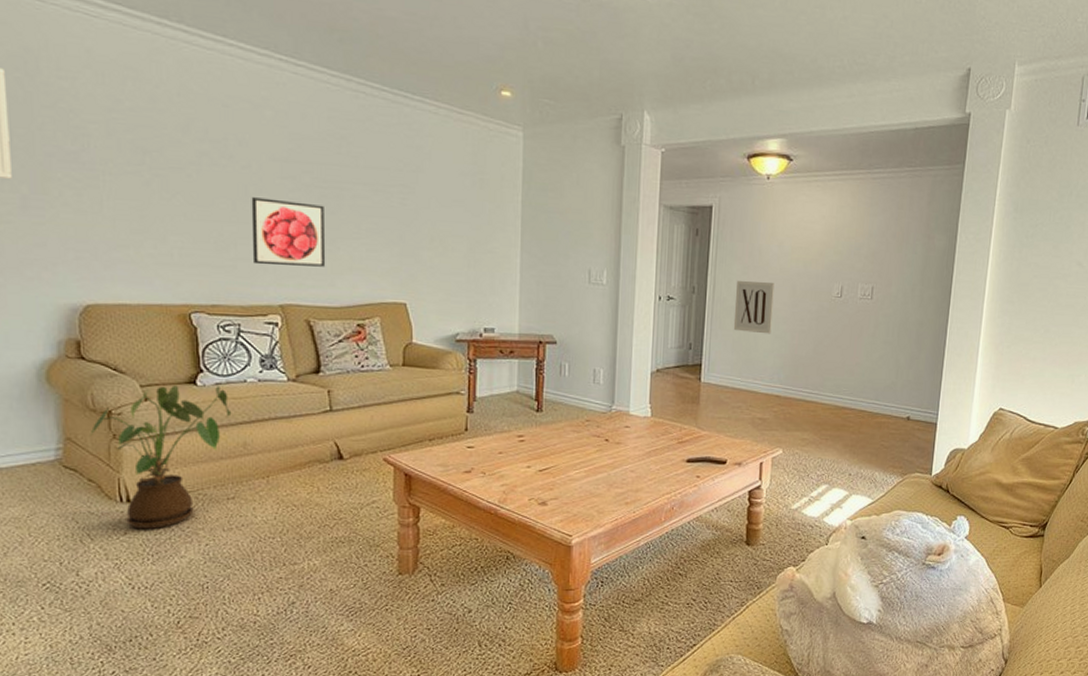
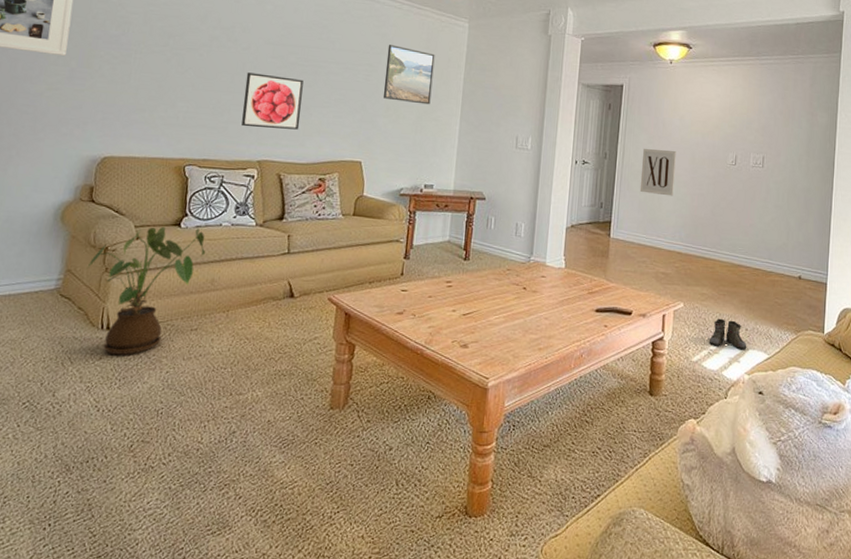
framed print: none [424,160,485,234] -> present [383,45,435,105]
boots: none [809,464,850,496] -> present [709,318,747,350]

